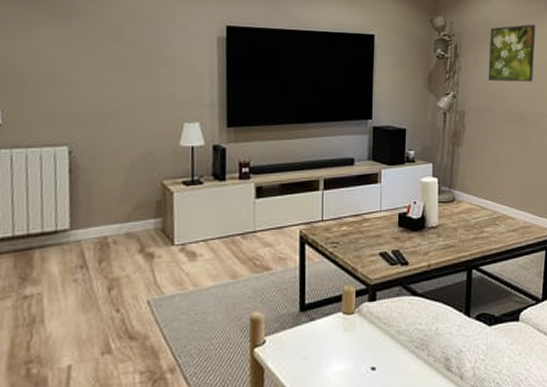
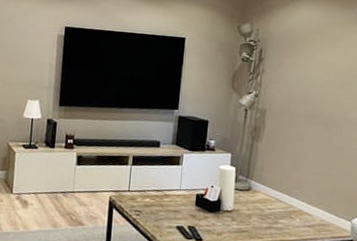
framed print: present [488,24,536,82] -> none [291,33,345,88]

